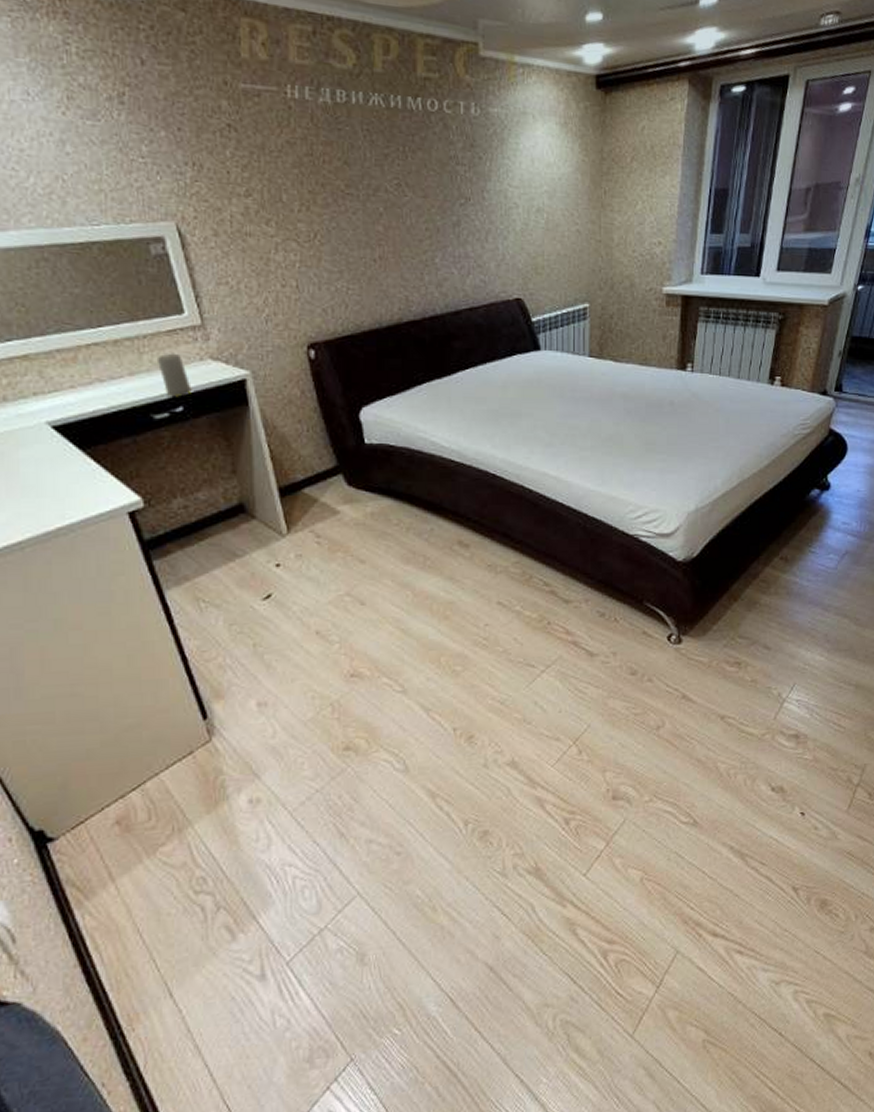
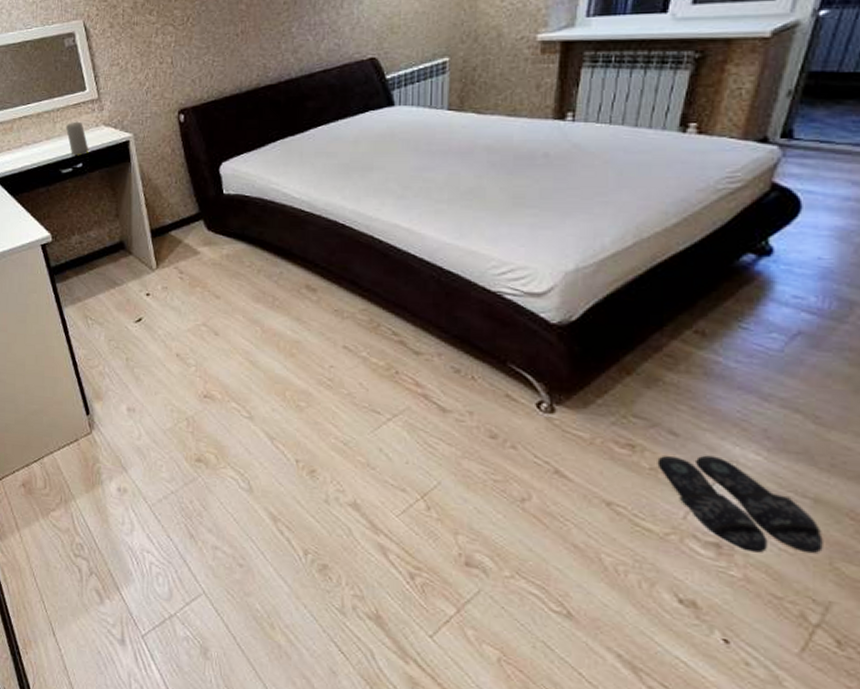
slippers: none [756,662,861,736] -> present [657,455,823,553]

